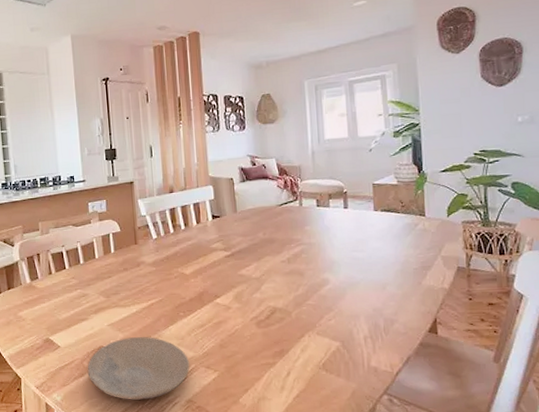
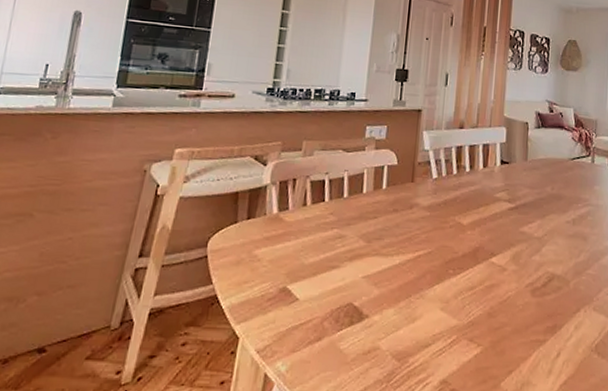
plate: present [87,337,189,400] -> none [326,295,451,377]

